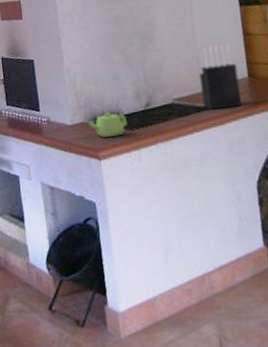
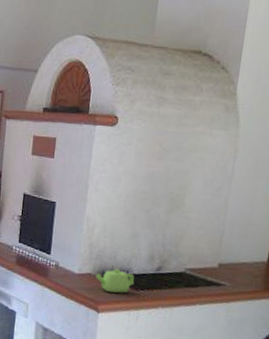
knife block: present [198,44,242,110] -> none [214,222,259,288]

